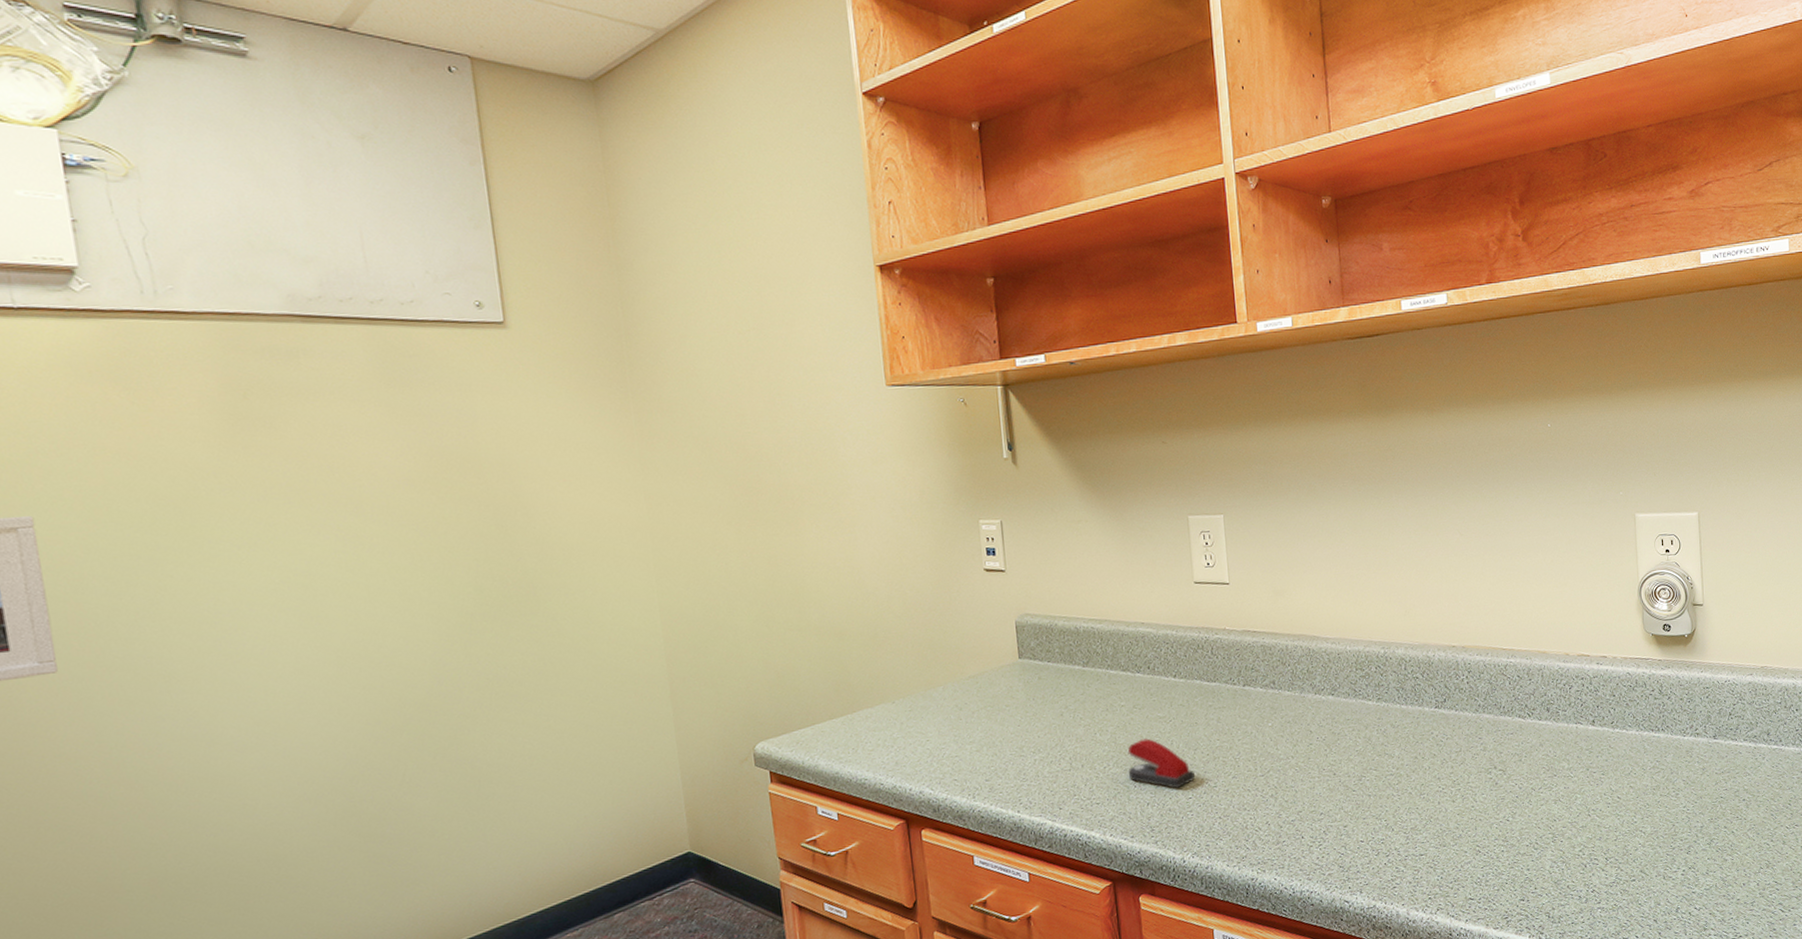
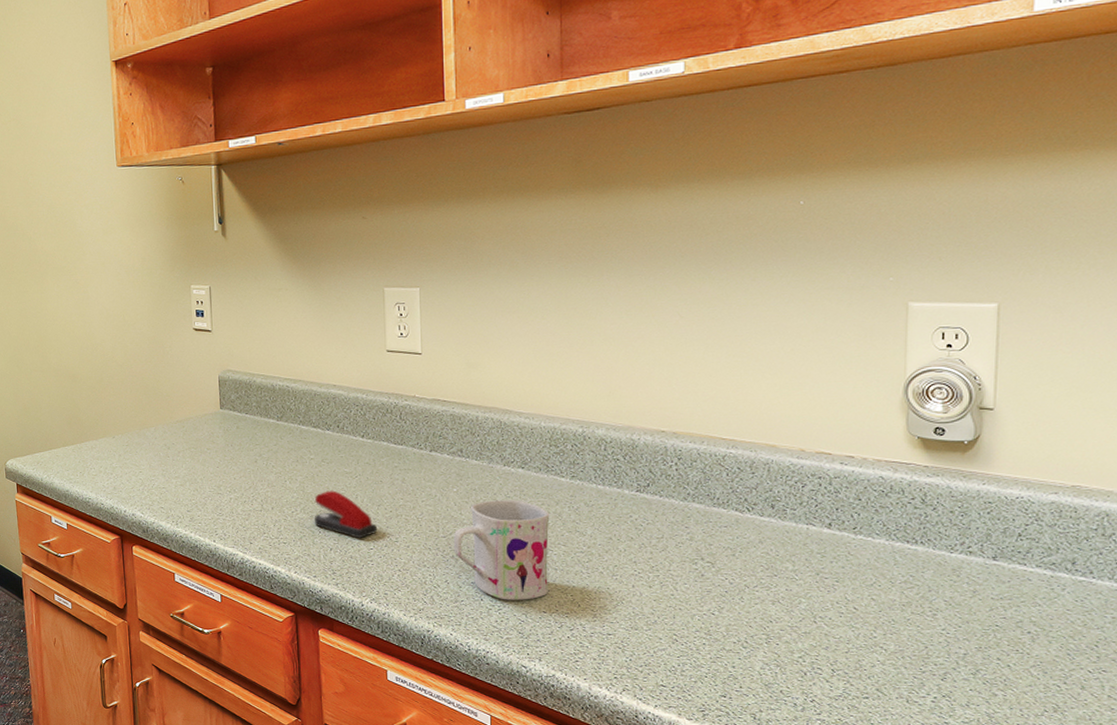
mug: none [1271,728,1364,835] -> present [453,500,550,600]

